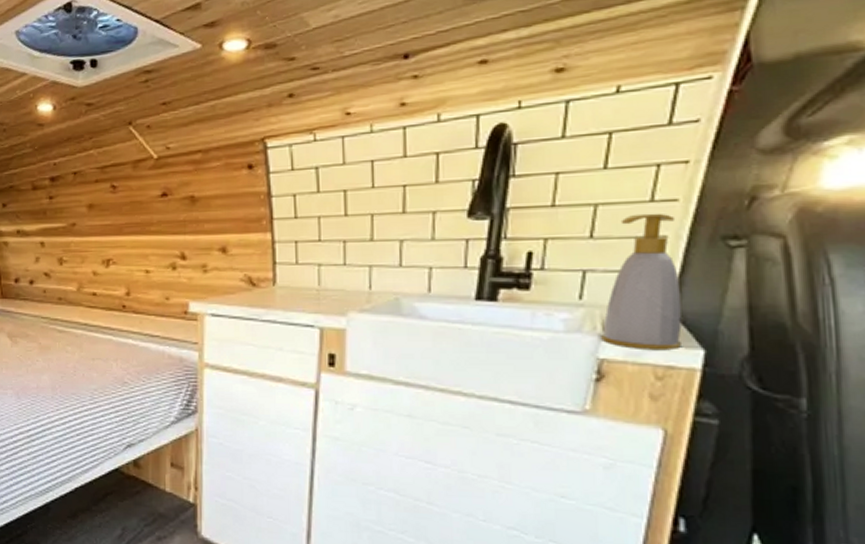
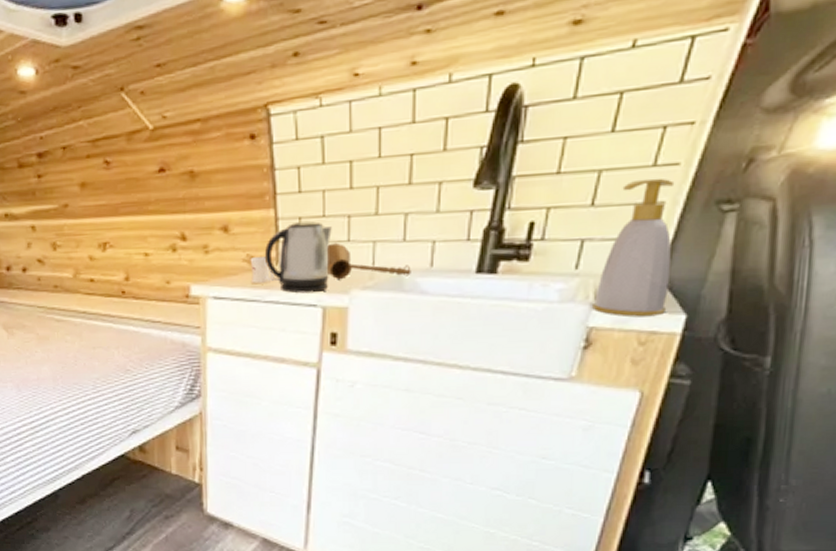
mug: none [247,277,272,304] -> present [250,257,275,285]
kettle: none [261,244,328,314] -> present [264,220,332,294]
coffee pot: none [322,266,409,302] -> present [326,242,411,280]

